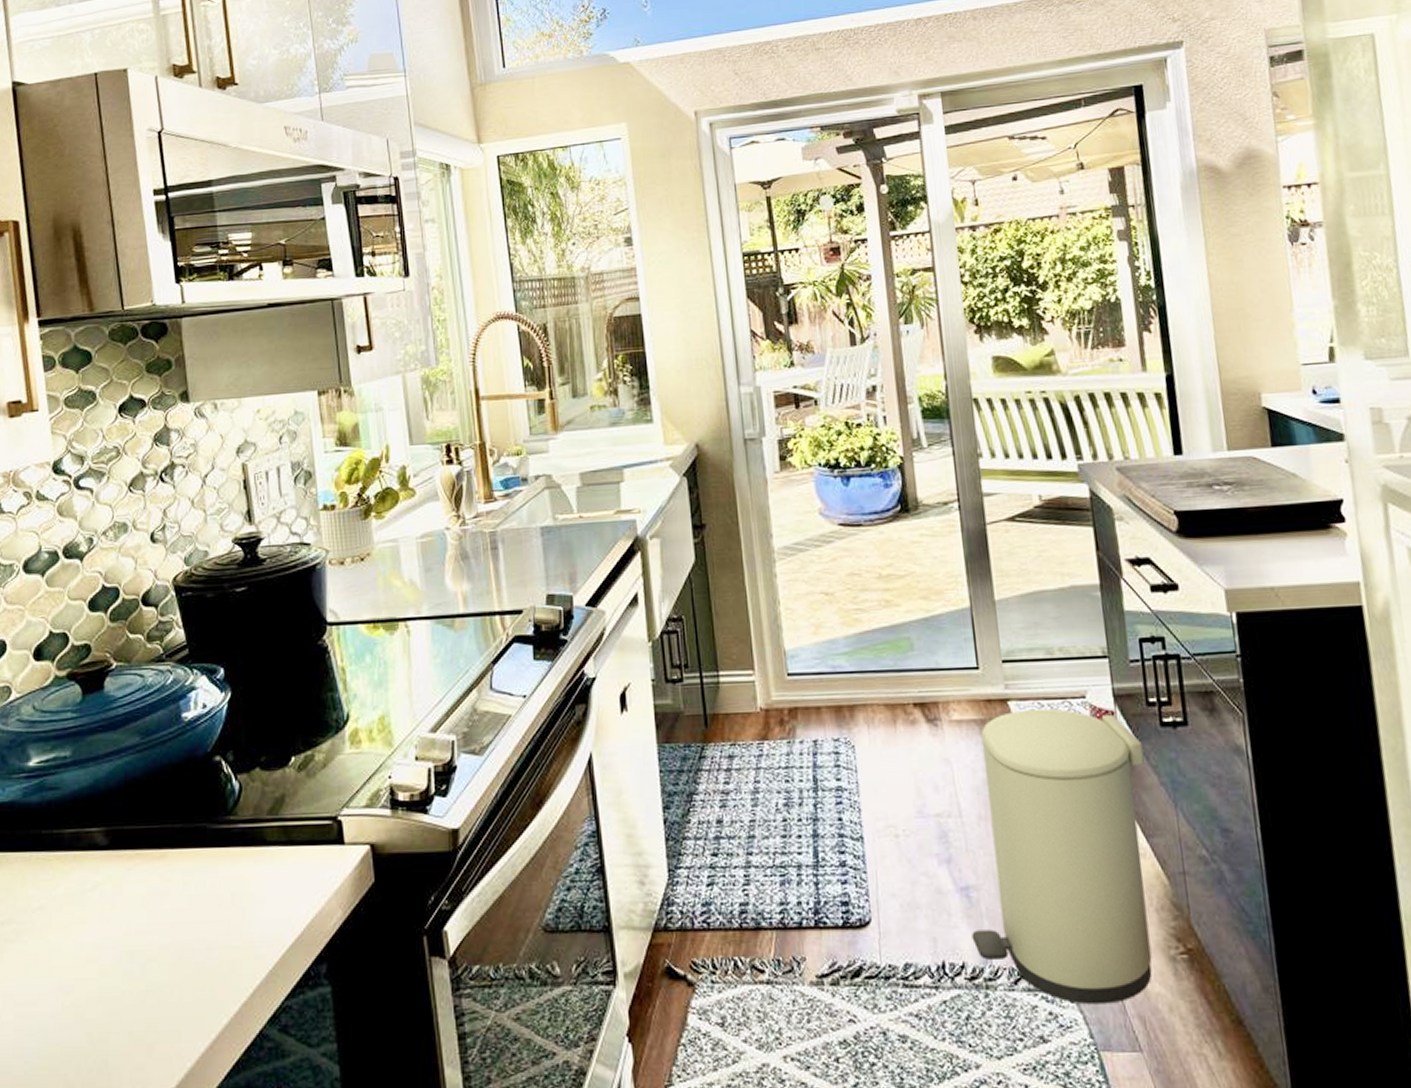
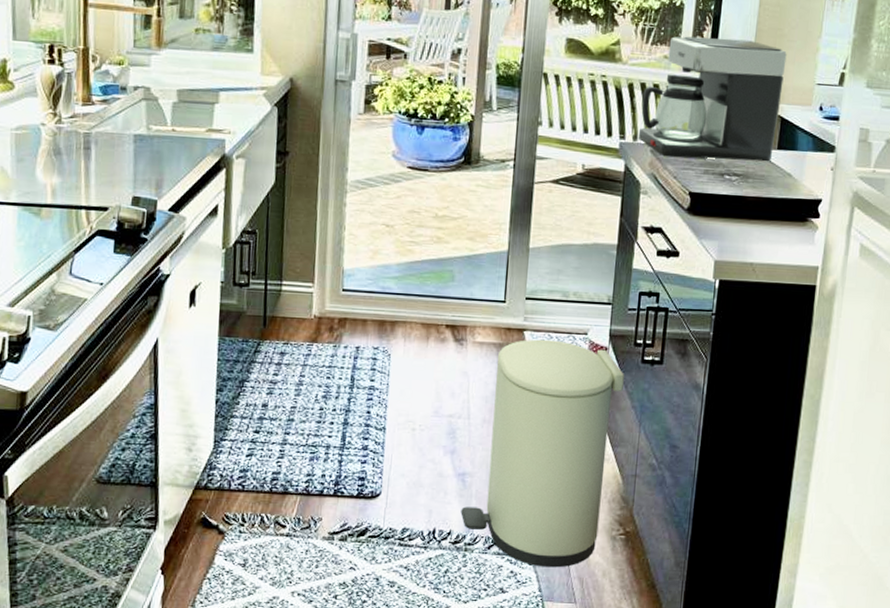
coffee maker: none [1093,327,1267,474] -> present [638,36,787,162]

